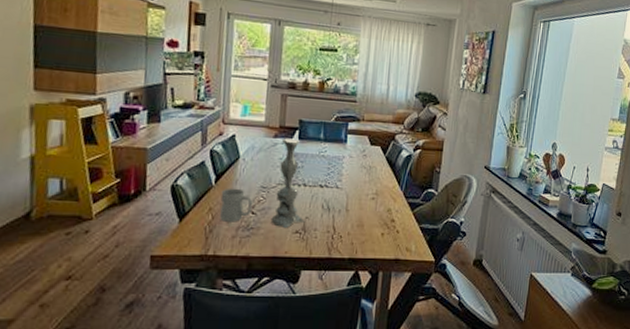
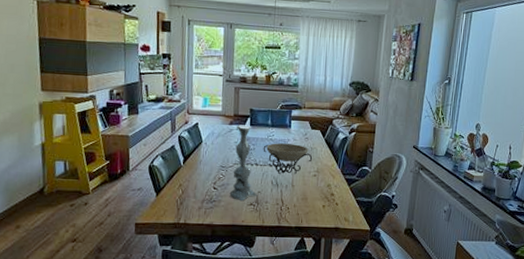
mug: present [220,188,253,222] -> none [188,167,214,196]
decorative bowl: none [313,160,371,198] -> present [263,143,313,175]

